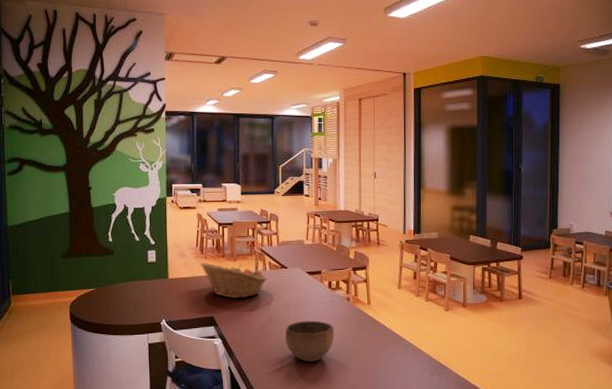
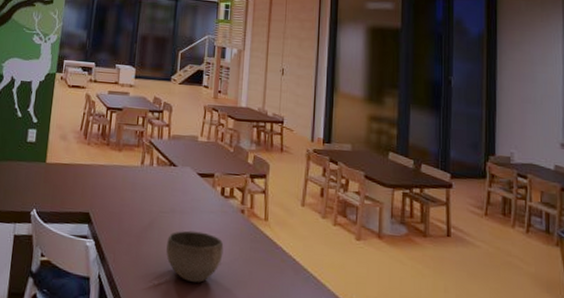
fruit basket: present [200,262,268,299] -> none [82,148,154,196]

